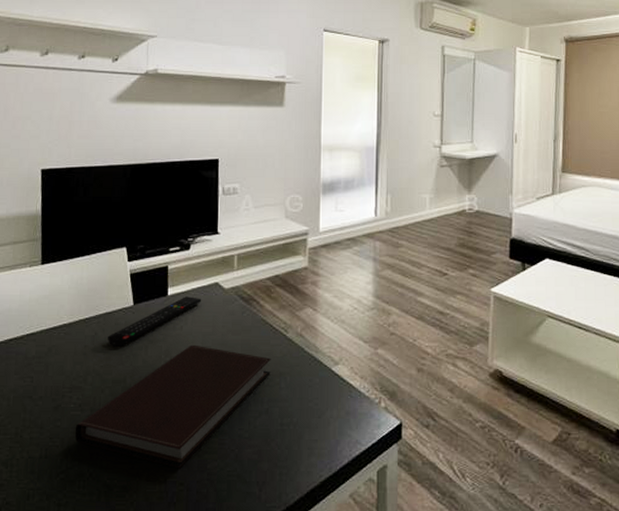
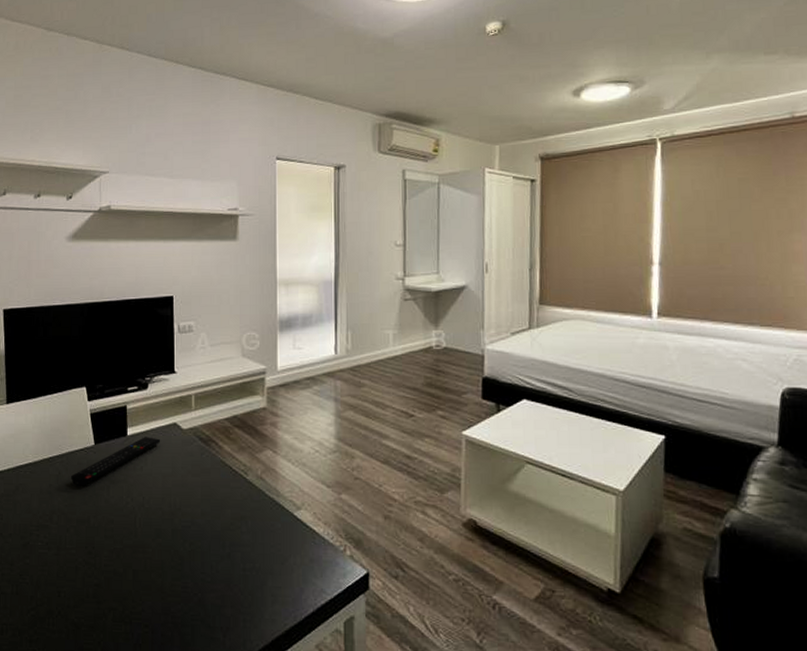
notebook: present [75,344,271,469] -> none [43,485,232,611]

